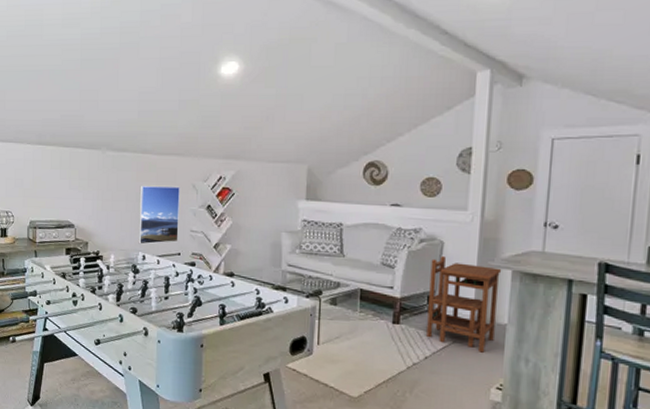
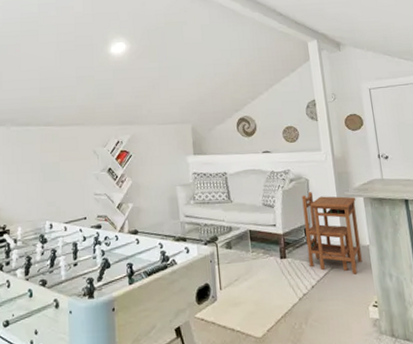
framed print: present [138,185,180,245] -> none [44,153,84,213]

